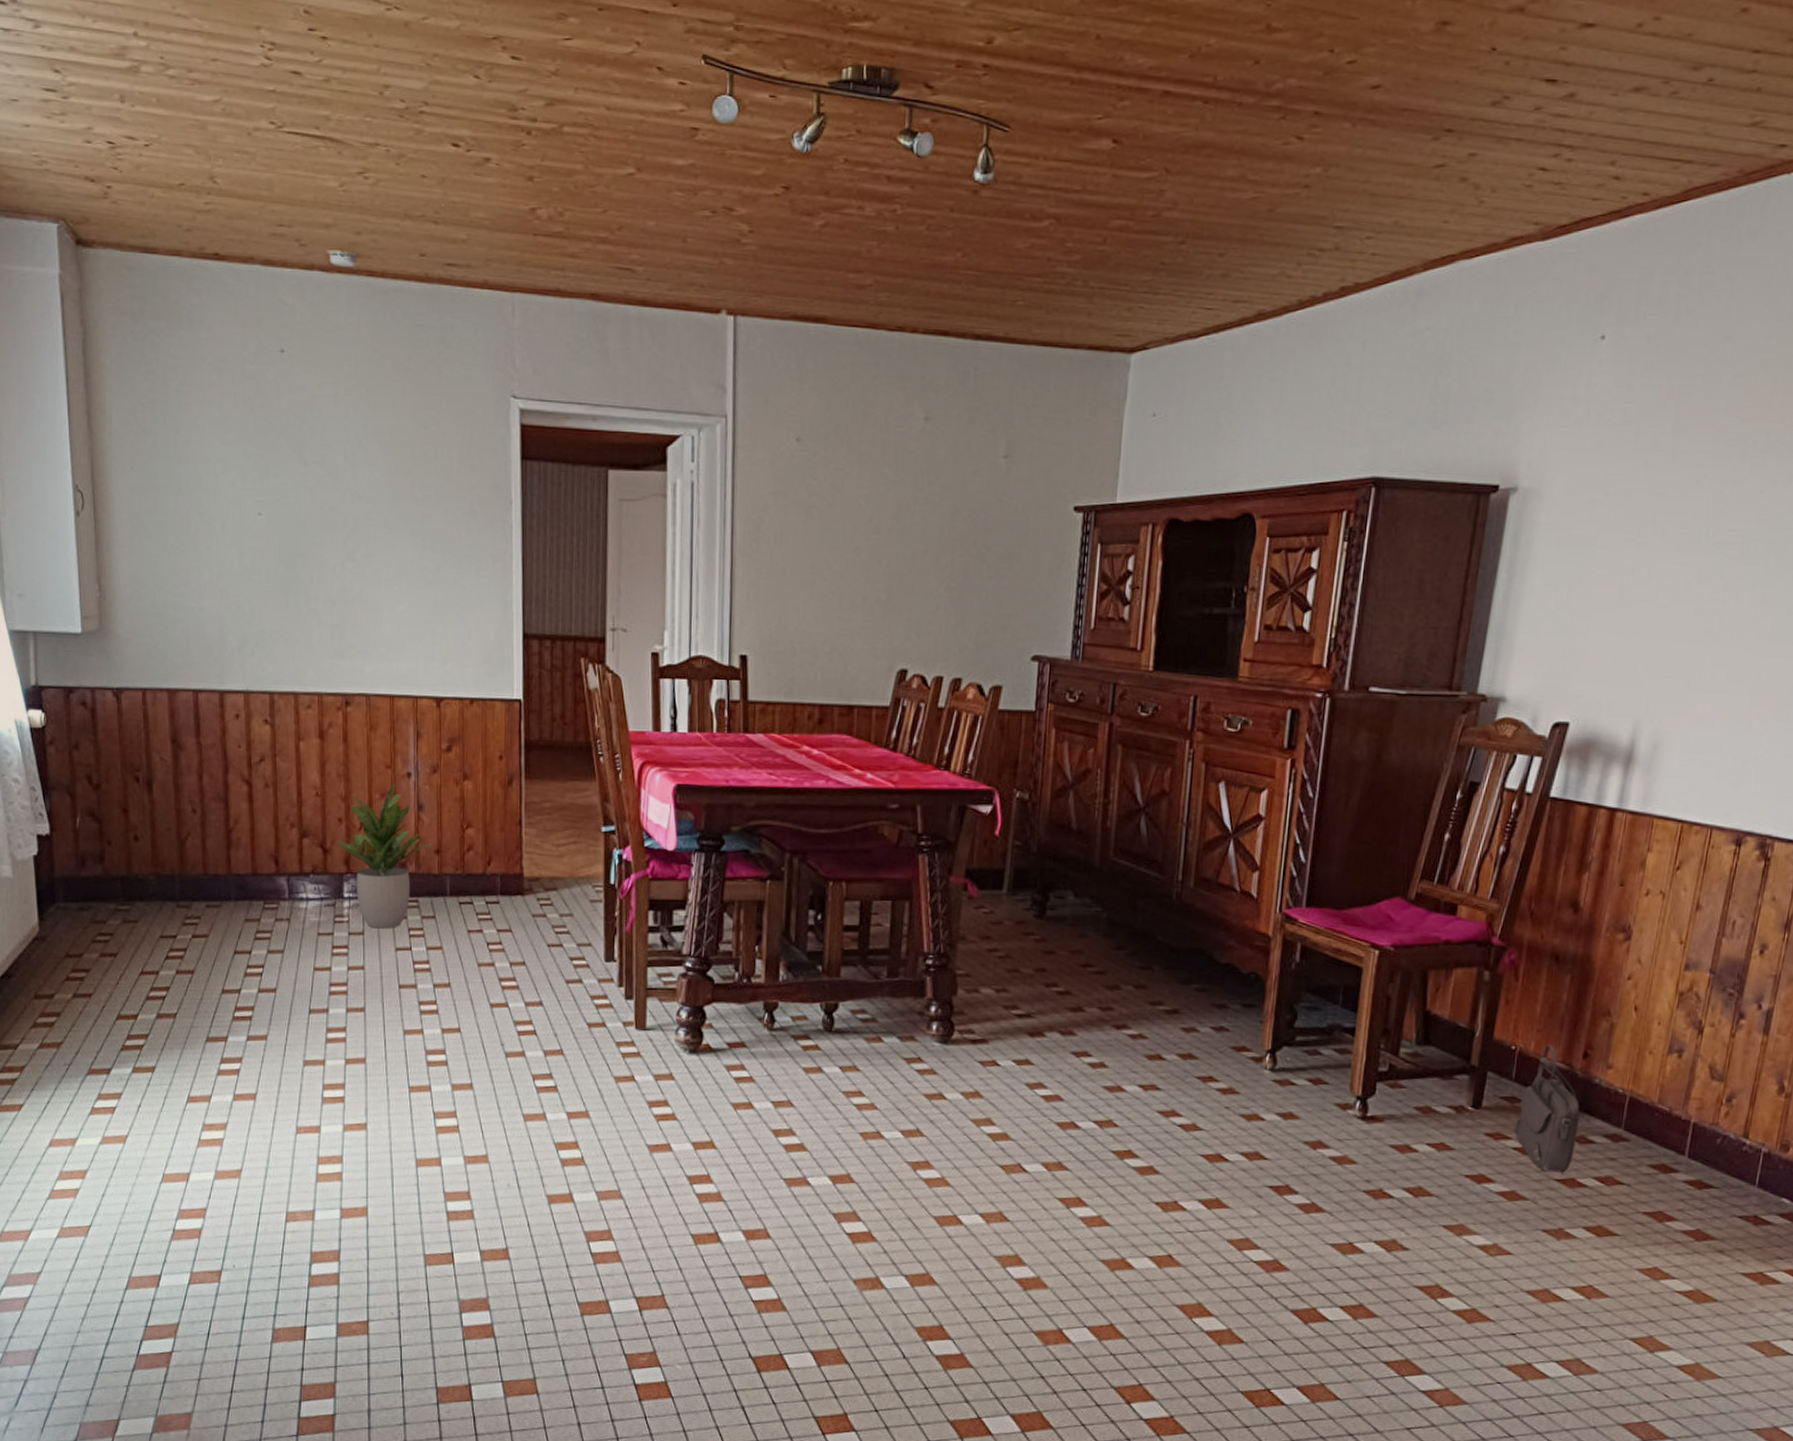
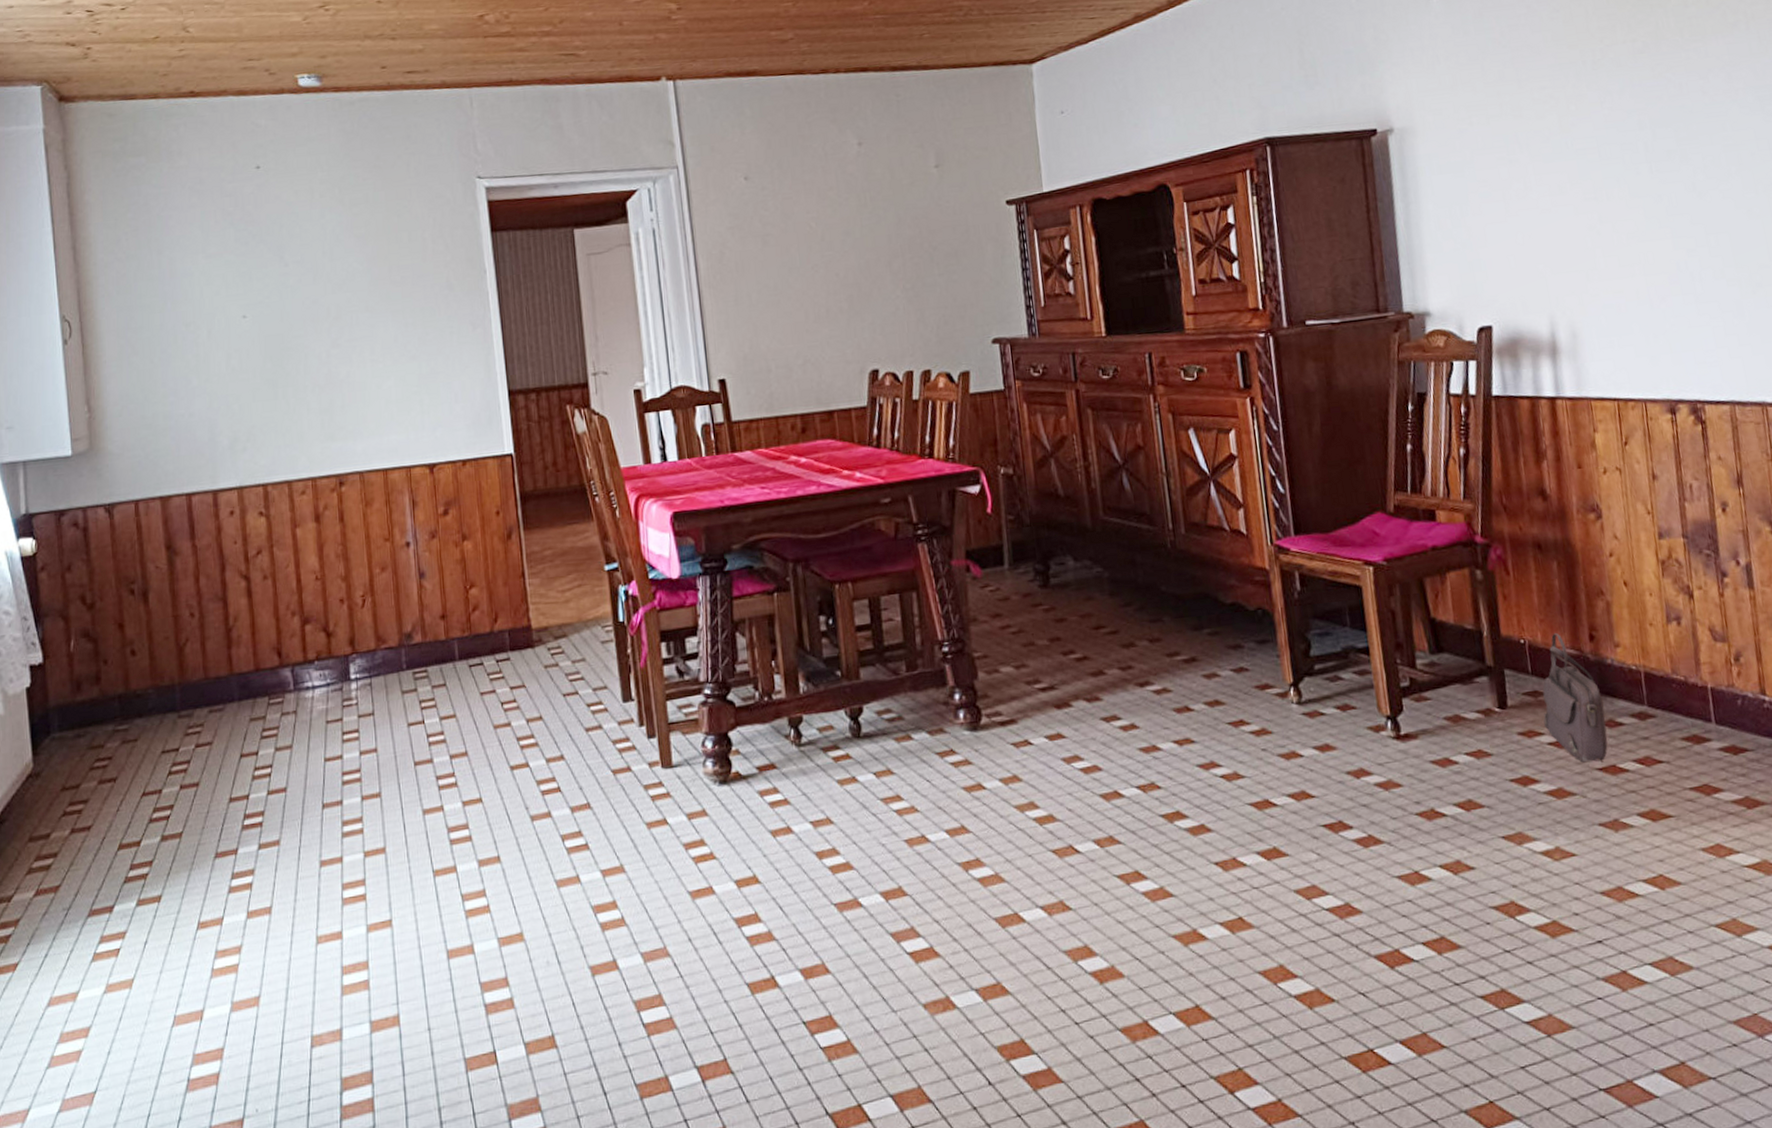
potted plant: present [338,783,433,929] -> none [341,554,438,707]

